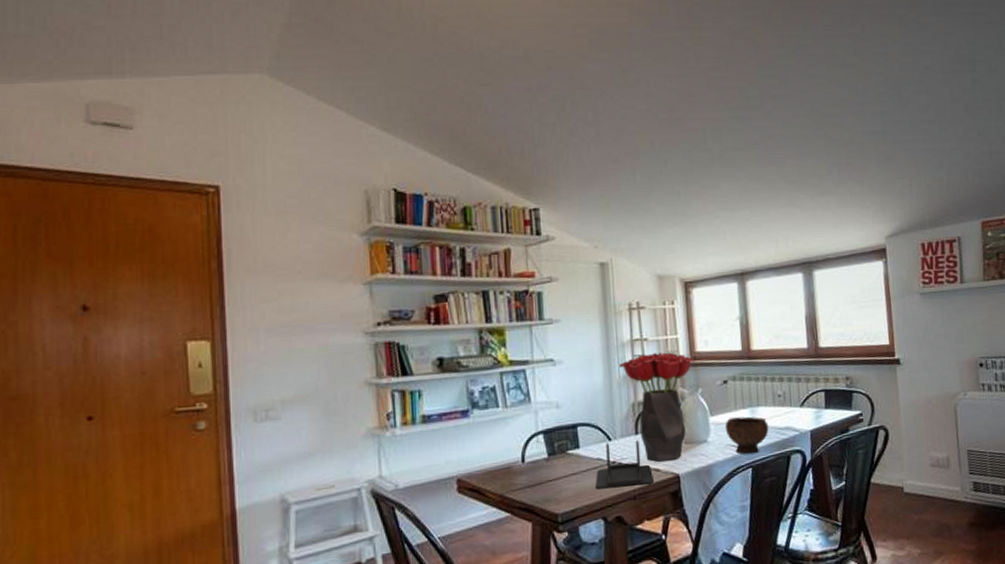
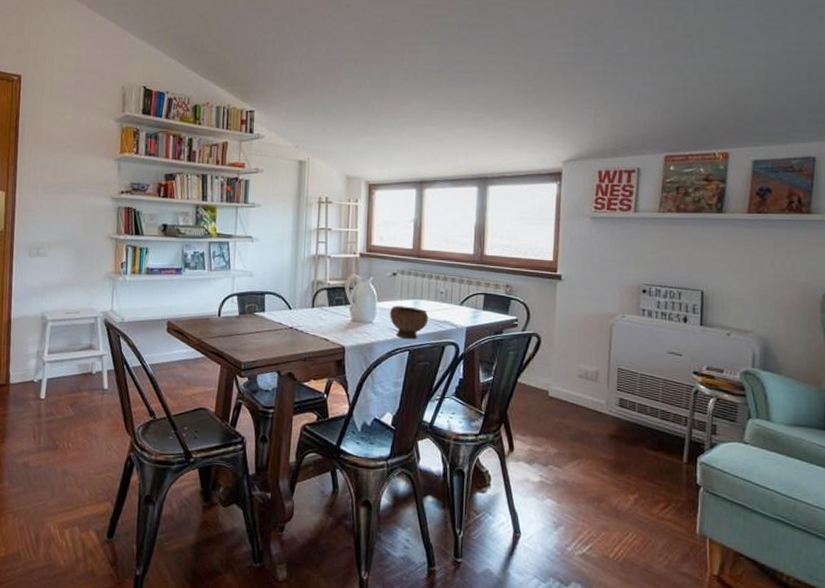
napkin holder: present [596,440,654,490] -> none [275,311,323,350]
bouquet: present [619,352,695,463] -> none [305,241,370,335]

